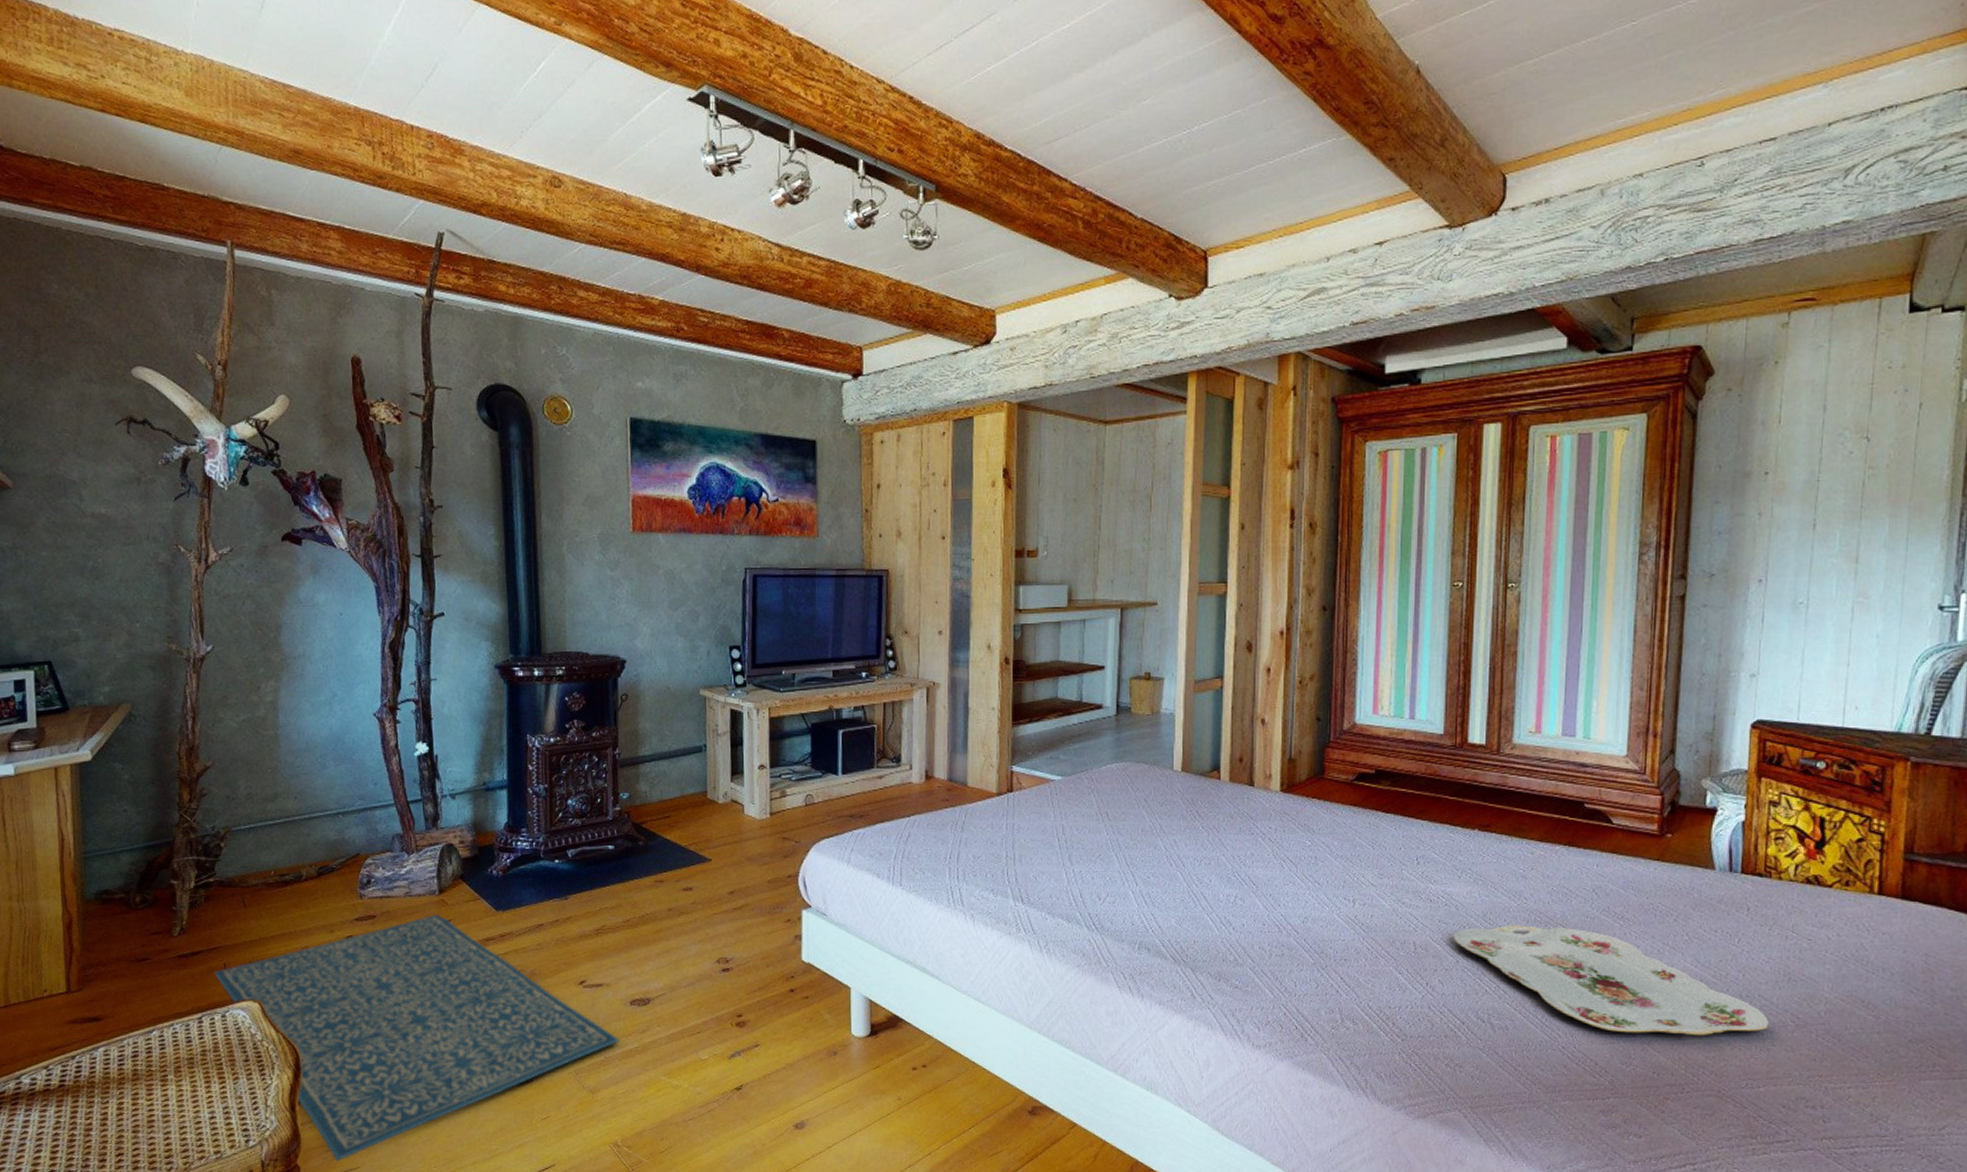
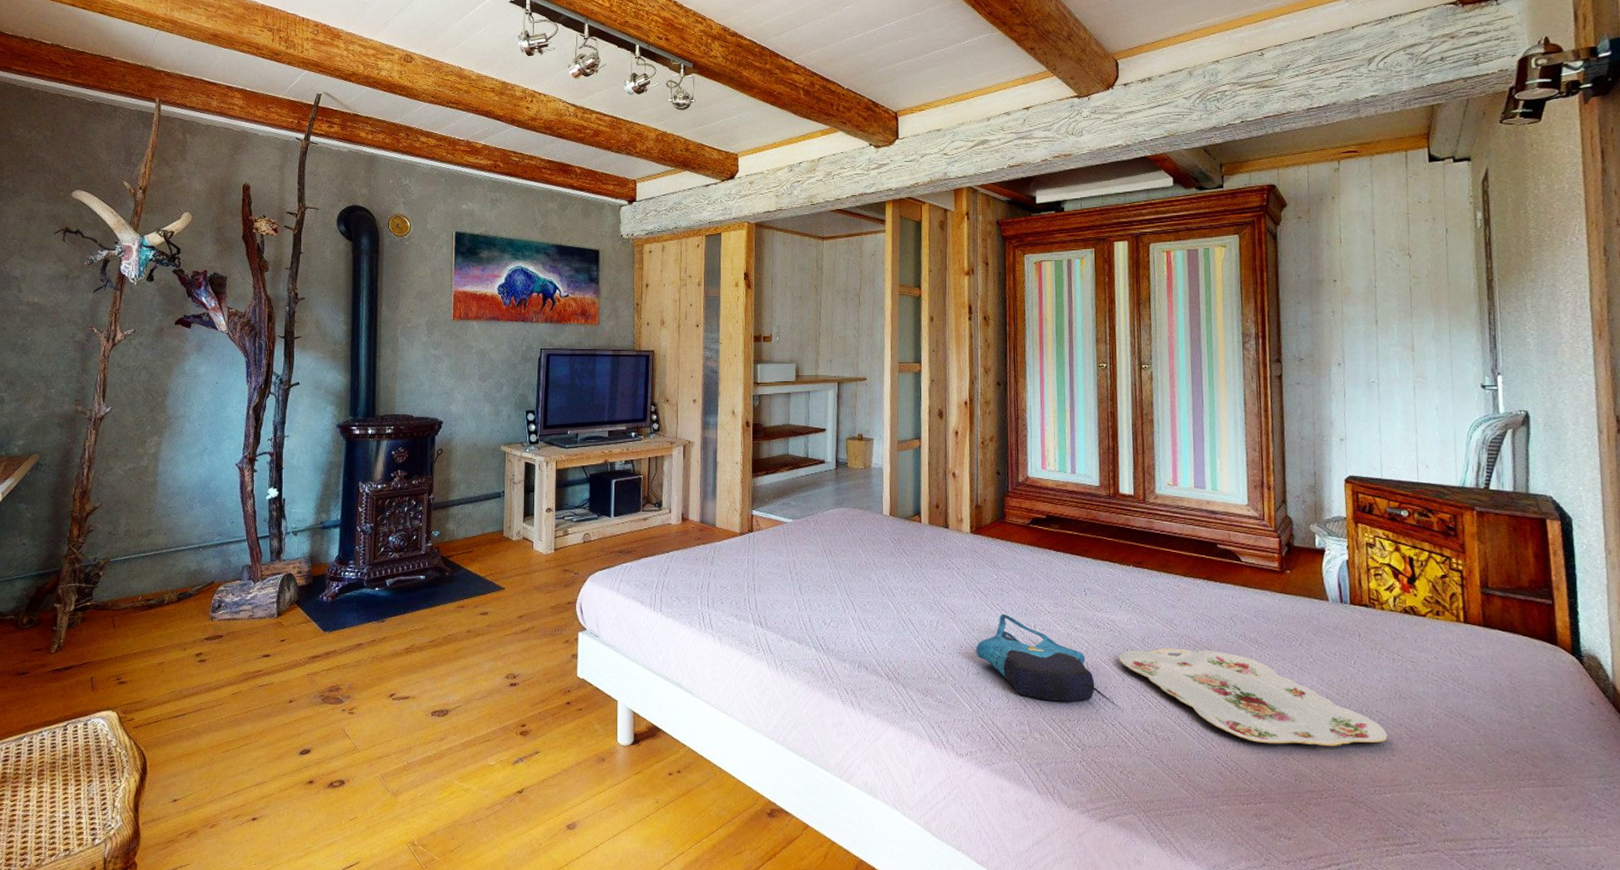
rug: present [214,914,620,1162] -> none [82,634,421,859]
tote bag: none [1281,886,1423,987] -> present [976,614,1095,702]

